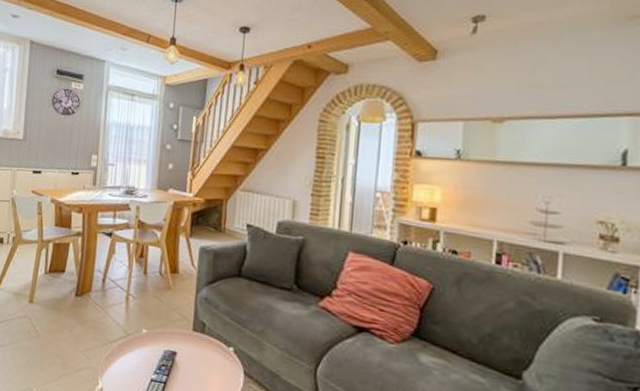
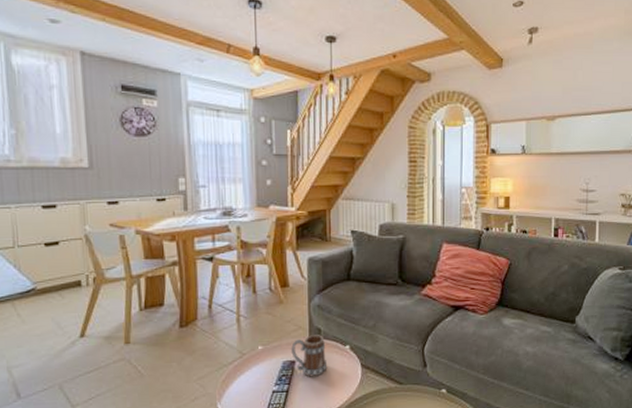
mug: none [173,328,209,375] -> present [291,335,328,377]

